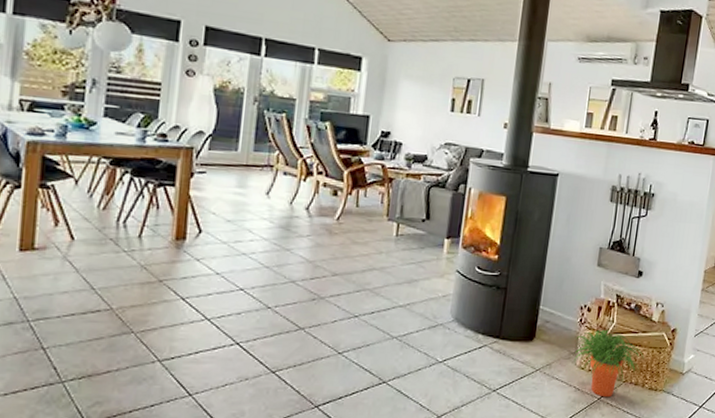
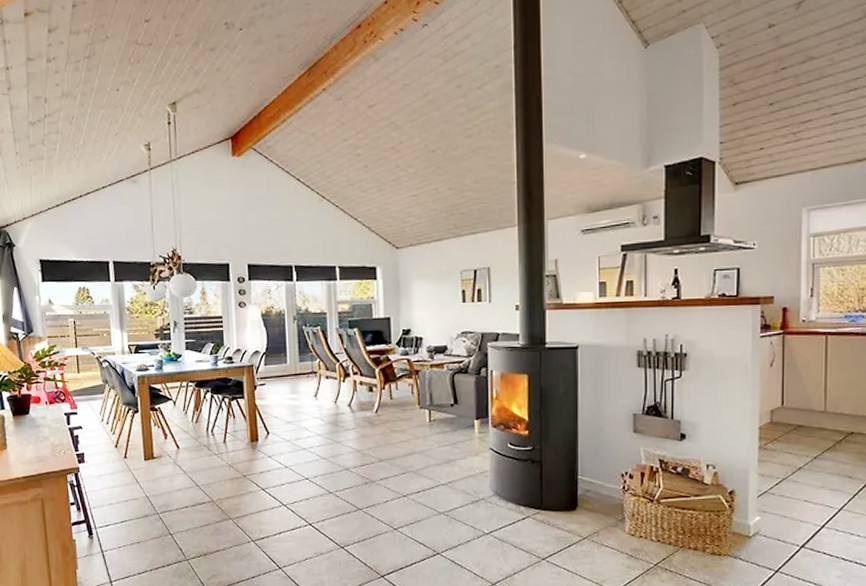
potted plant: present [574,329,644,398] -> none [621,495,701,563]

